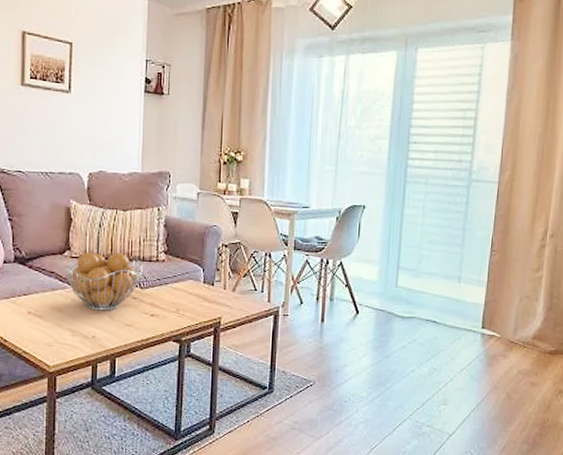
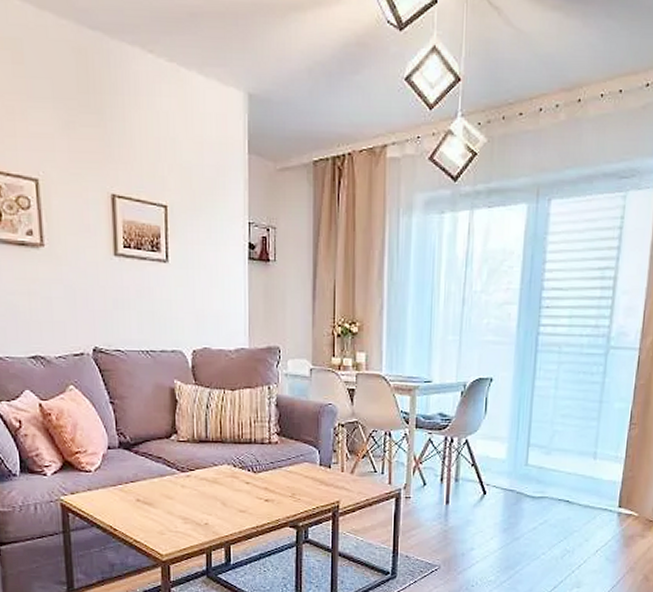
fruit basket: present [65,252,142,311] -> none [172,435,254,497]

